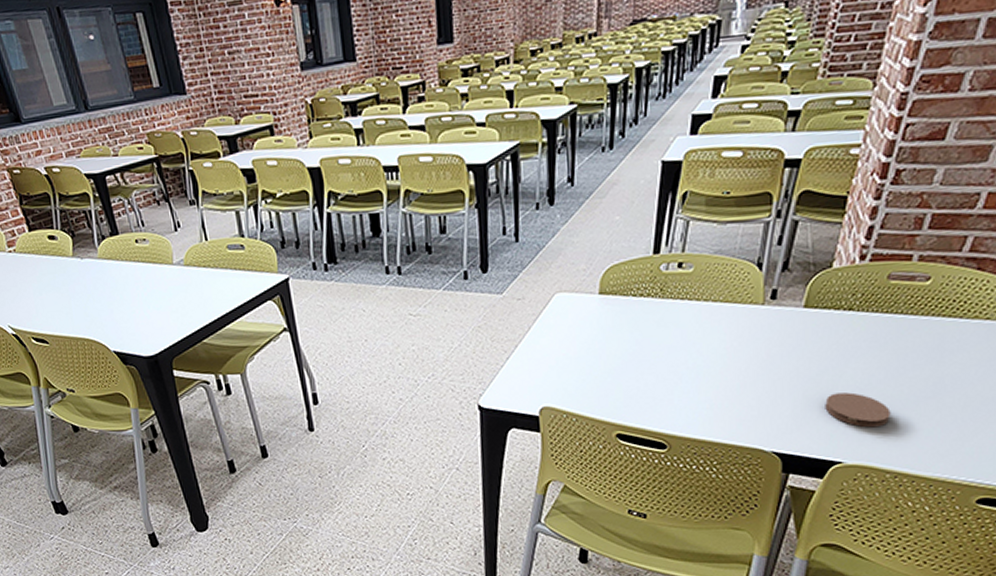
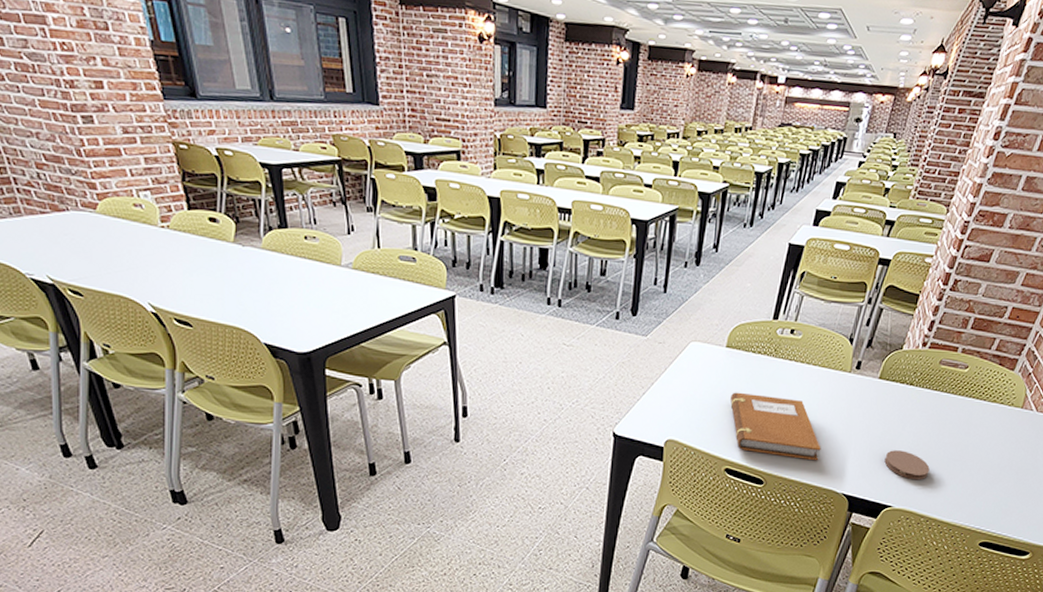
notebook: none [613,344,737,416] -> present [730,392,821,461]

